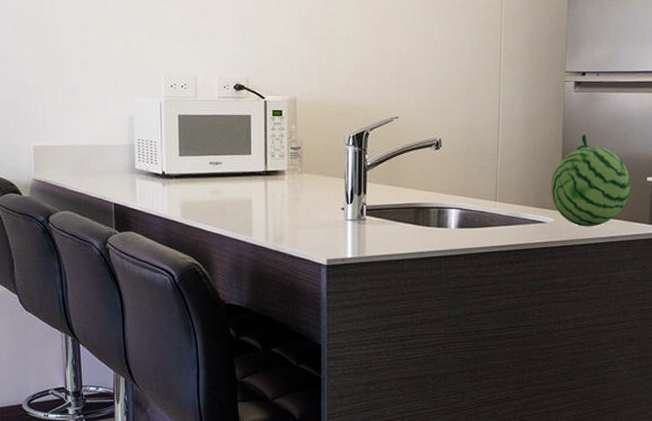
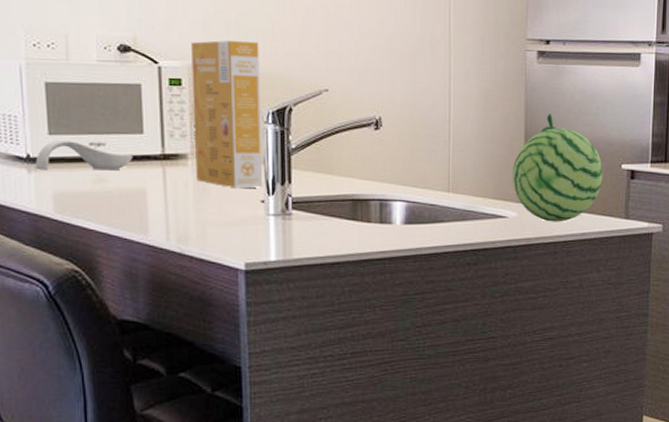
spoon rest: none [168,161,242,184] -> present [35,140,133,171]
box: none [290,79,344,198] -> present [191,40,262,189]

